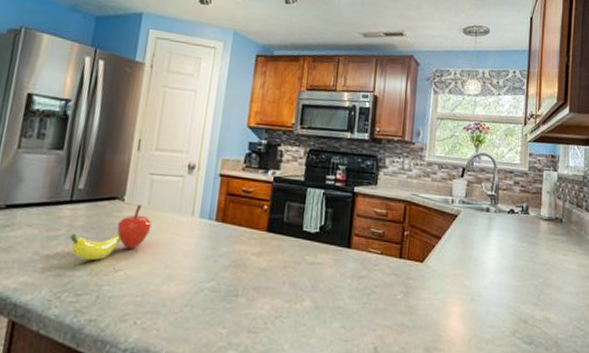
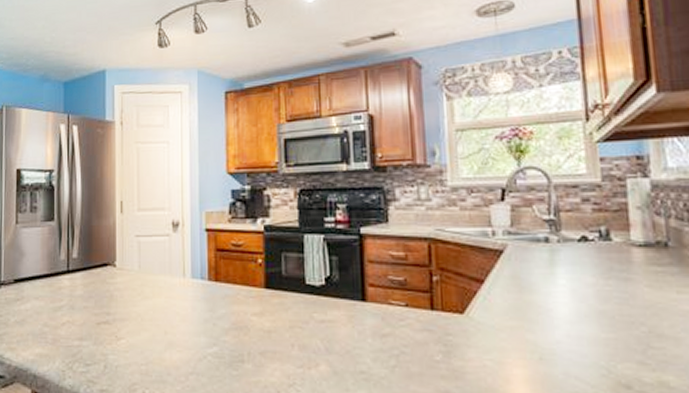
fruit: present [70,204,152,260] -> none [72,269,145,329]

